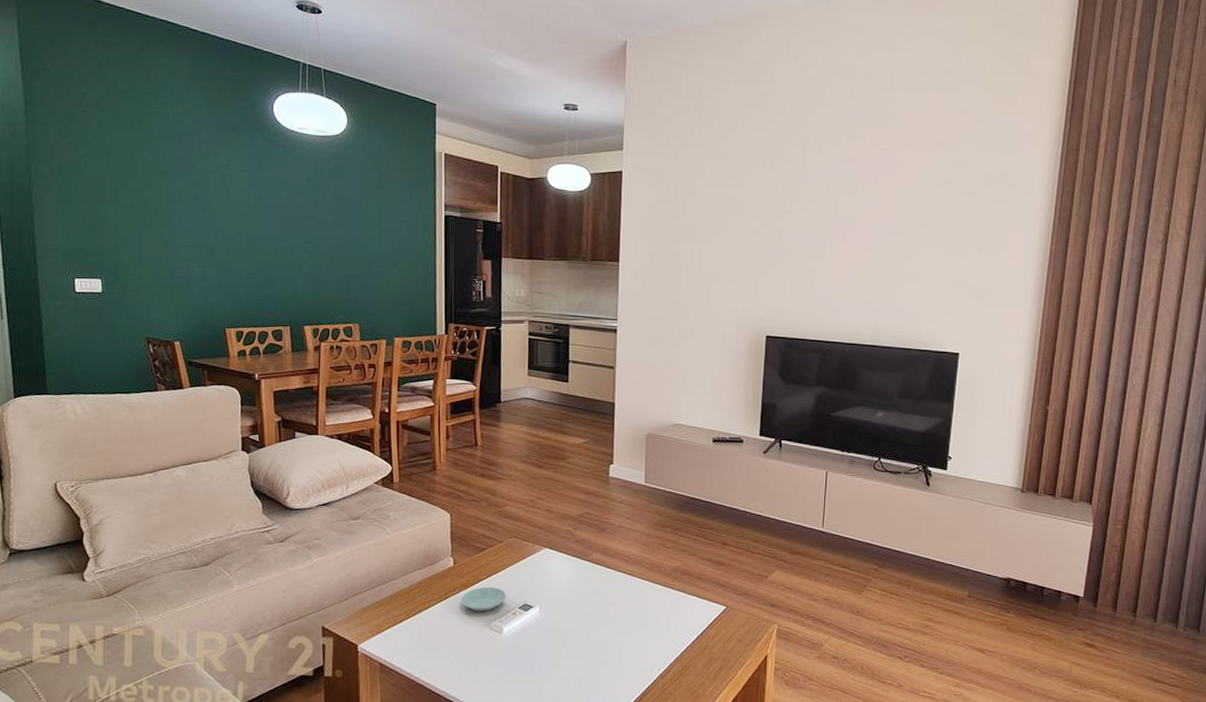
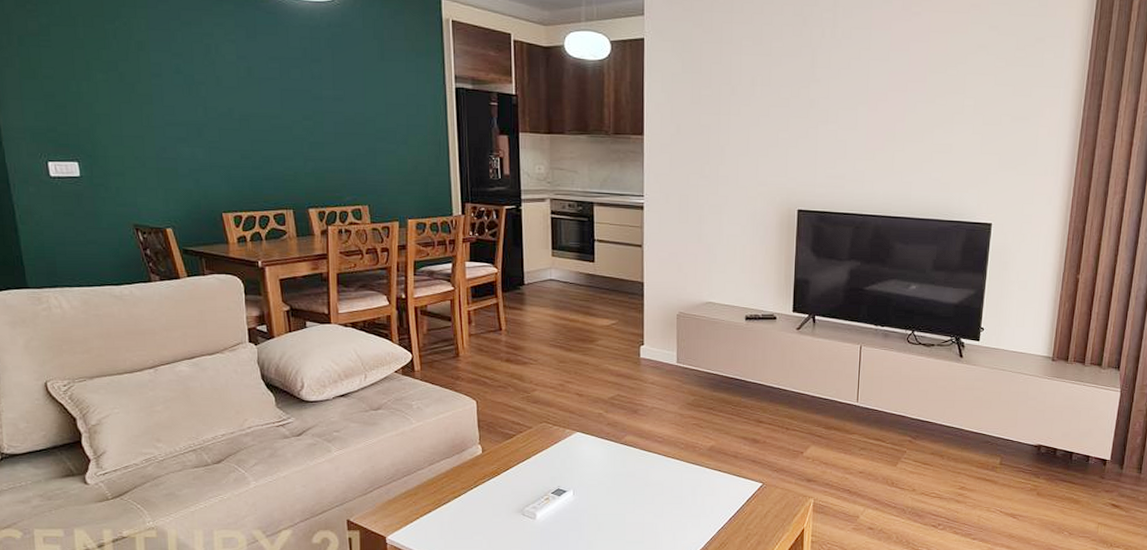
saucer: present [461,586,507,612] -> none [492,473,539,498]

